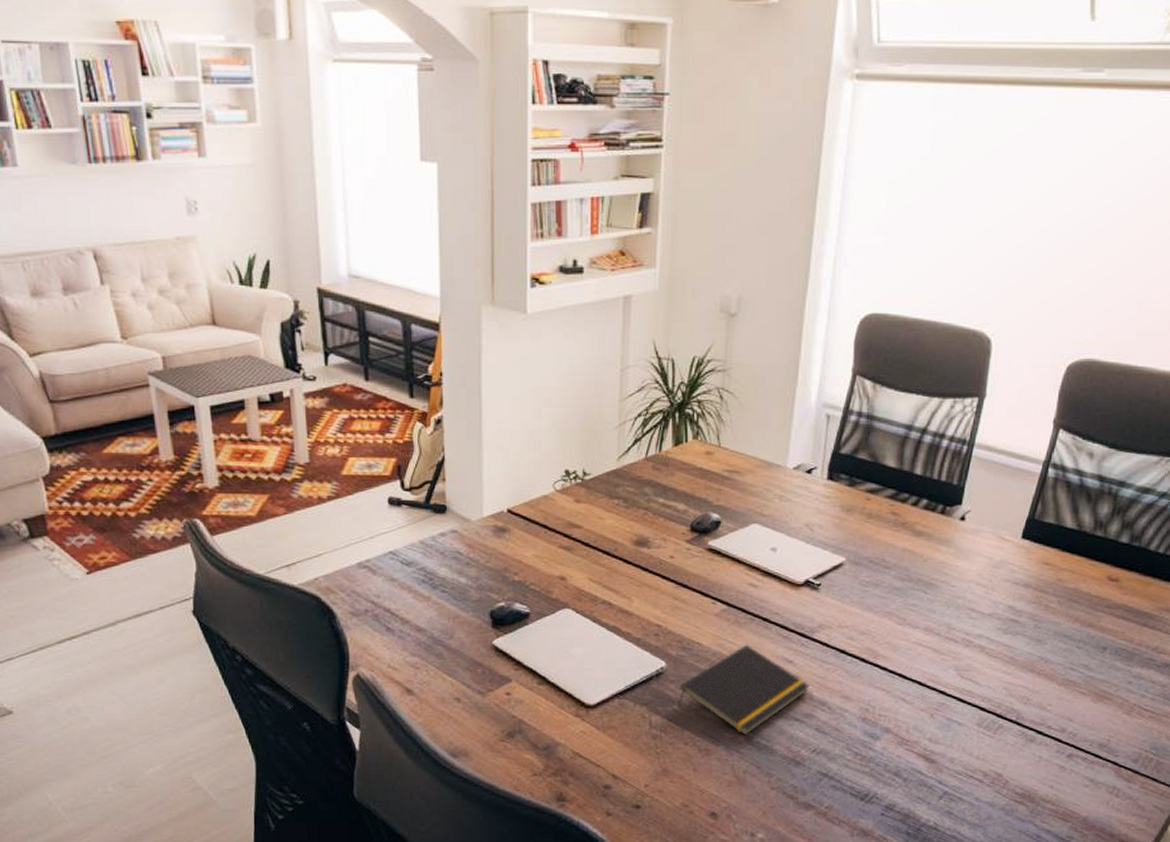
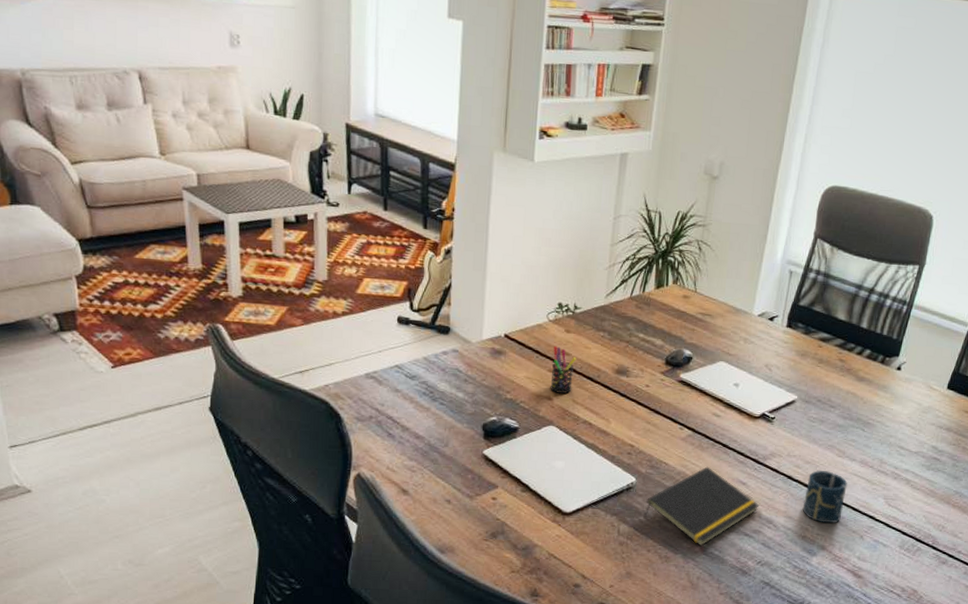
pen holder: none [562,518,590,571] -> present [550,345,577,394]
cup: none [860,642,911,702] -> present [802,470,847,524]

